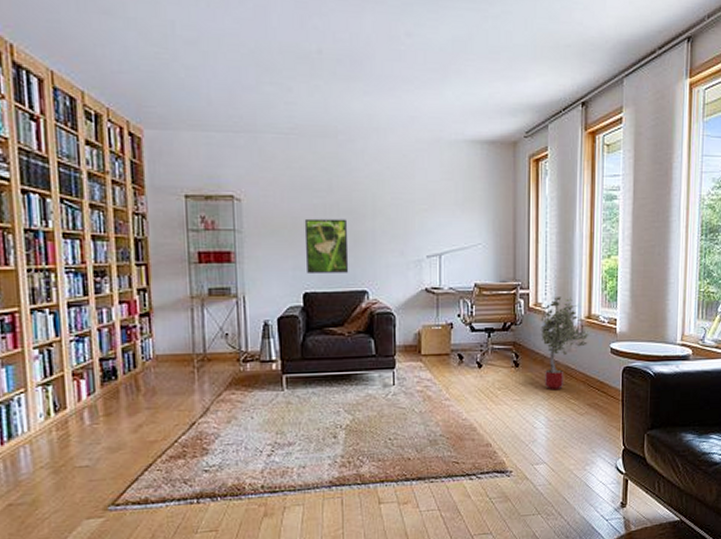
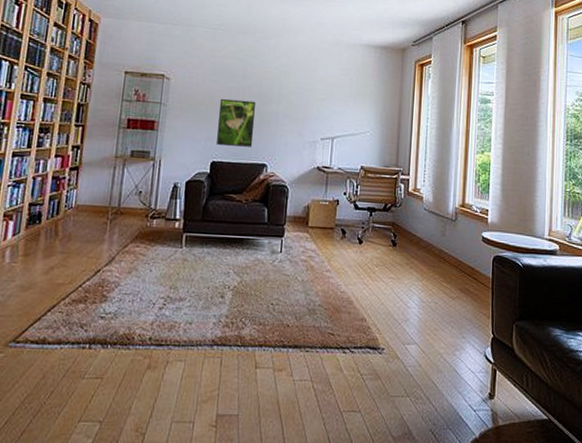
potted tree: present [539,297,590,391] -> none [417,184,463,272]

